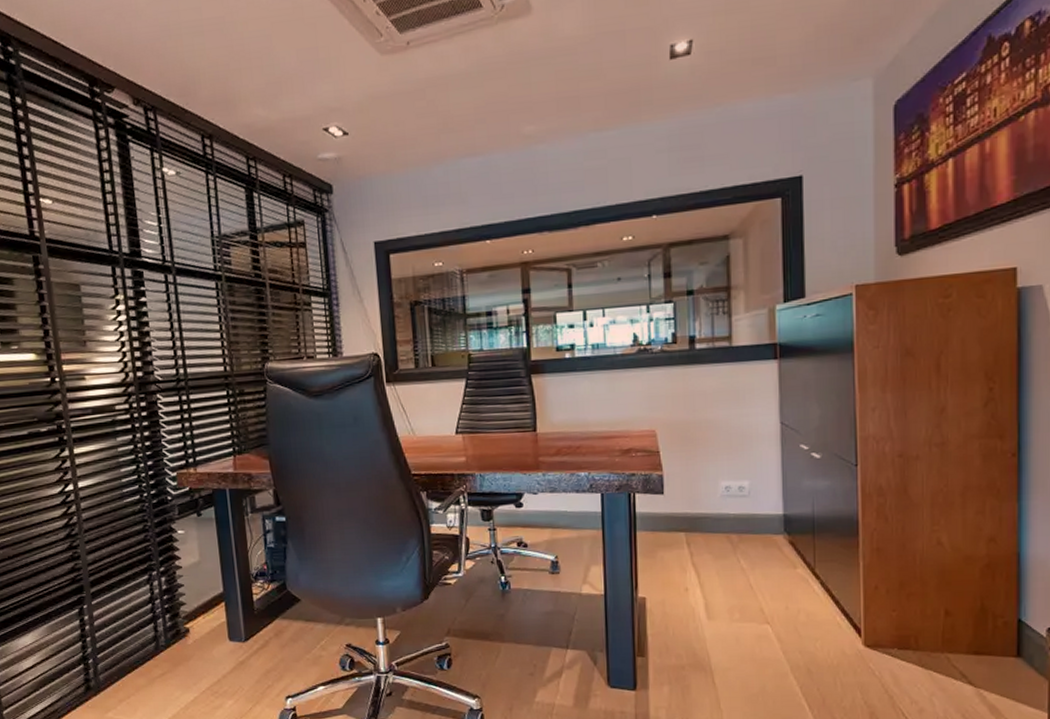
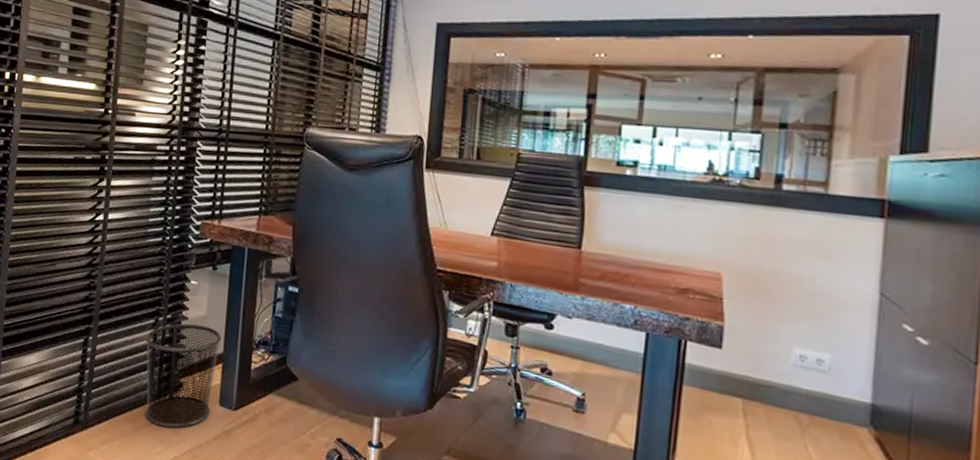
waste bin: none [142,570,222,673] -> present [144,323,222,429]

